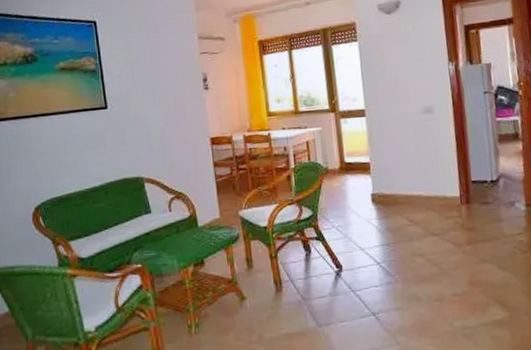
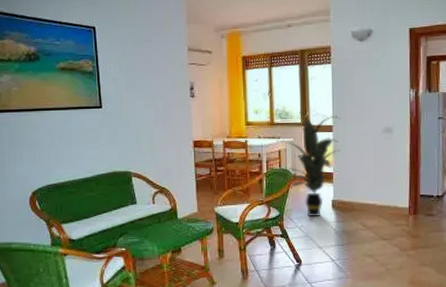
indoor plant: none [303,96,376,215] -> present [276,111,341,218]

